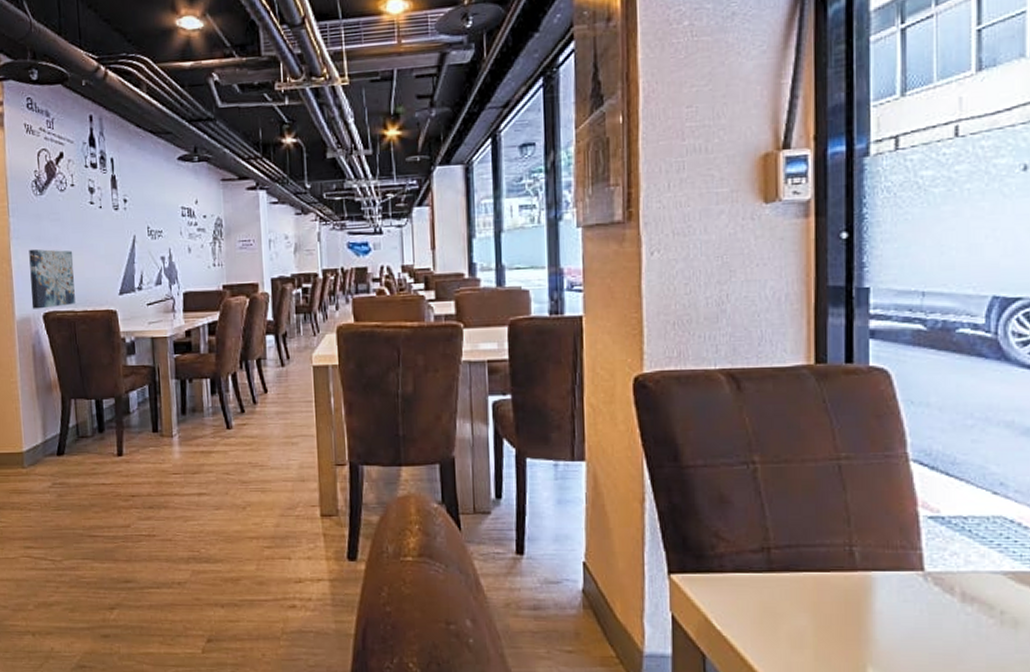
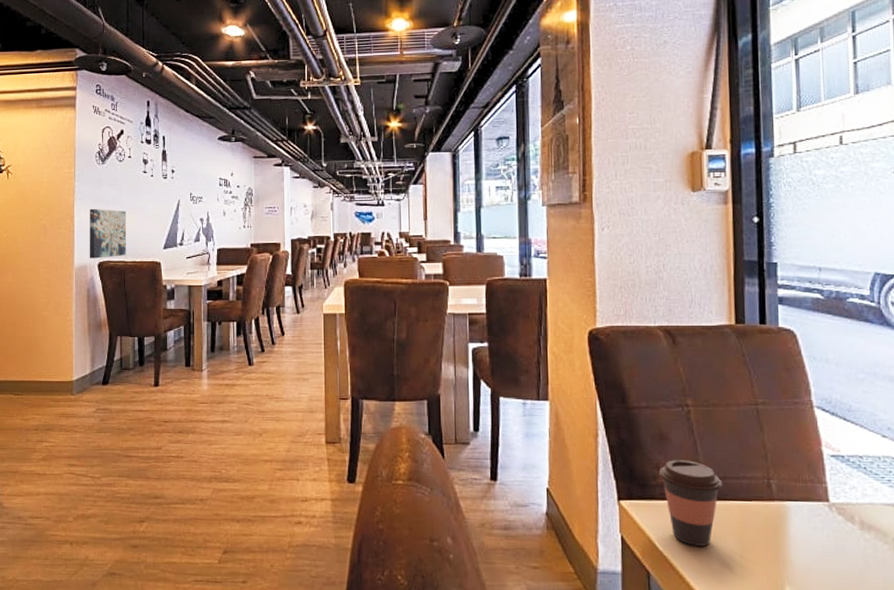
coffee cup: none [717,526,796,625] -> present [658,460,723,547]

